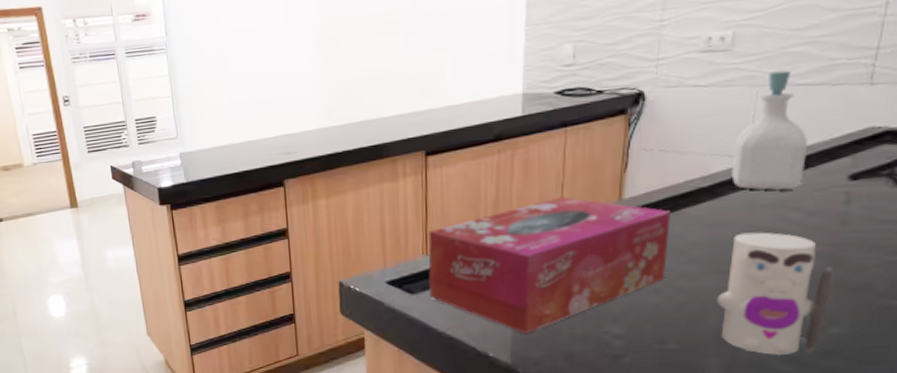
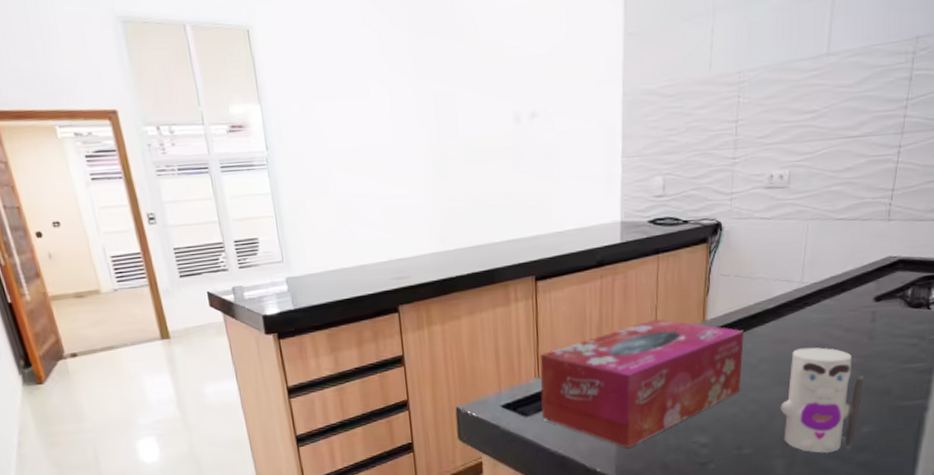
soap bottle: present [731,70,809,190] -> none [790,206,846,311]

